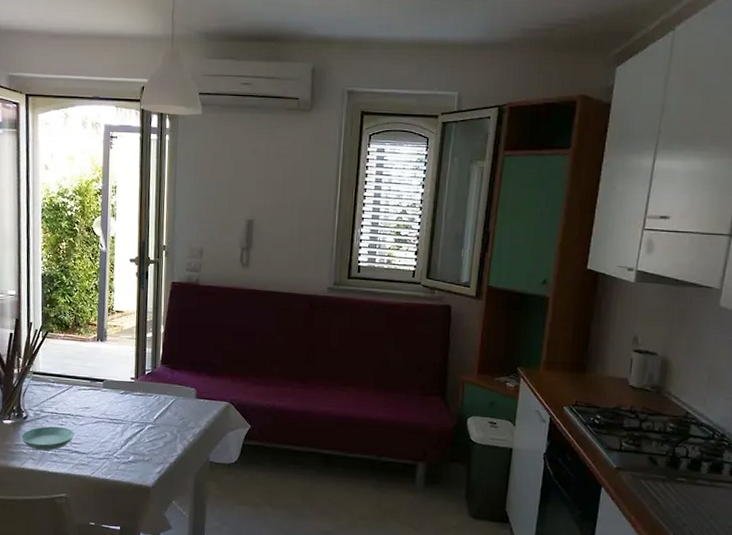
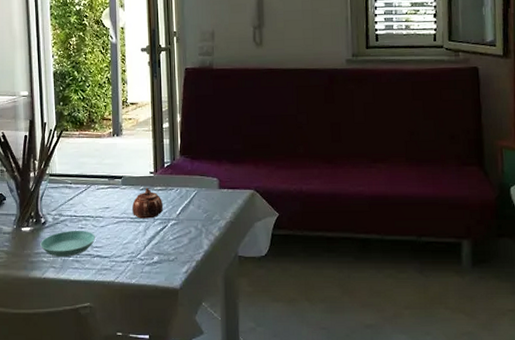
teapot: none [112,392,142,421] -> present [132,188,164,219]

